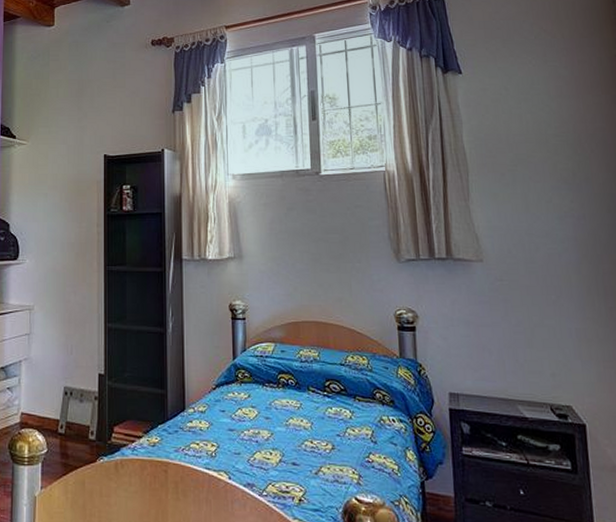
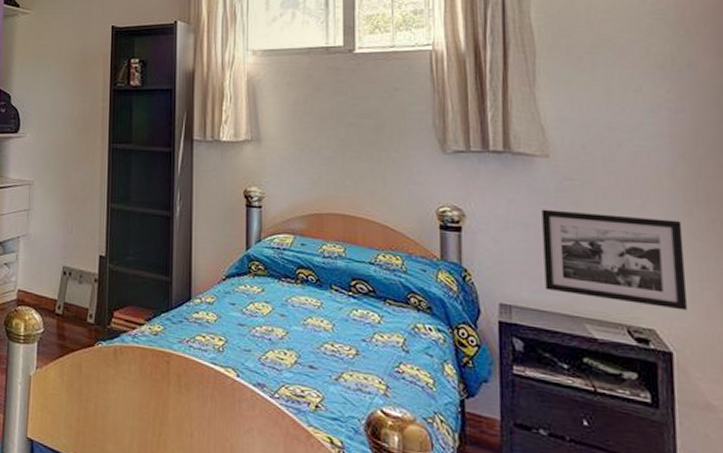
picture frame: none [479,307,596,388] -> present [541,209,688,311]

